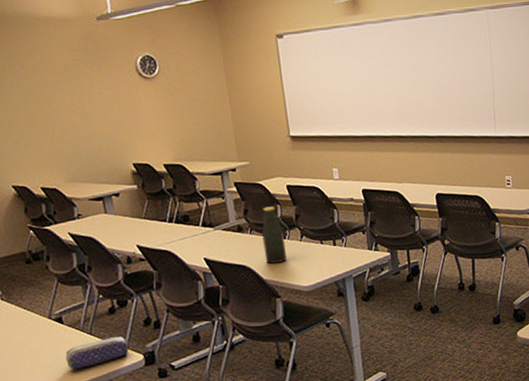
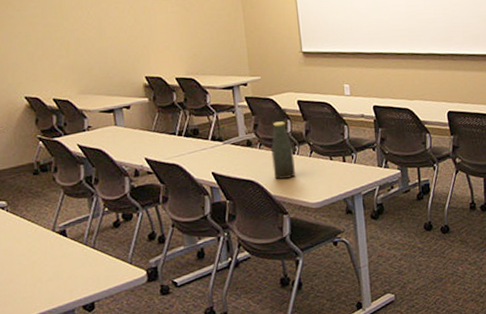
pencil case: present [65,336,129,370] -> none [67,251,132,285]

